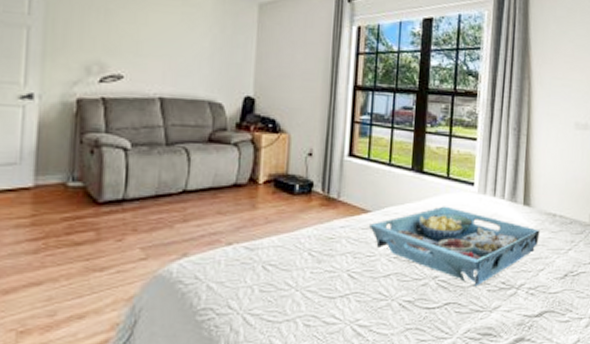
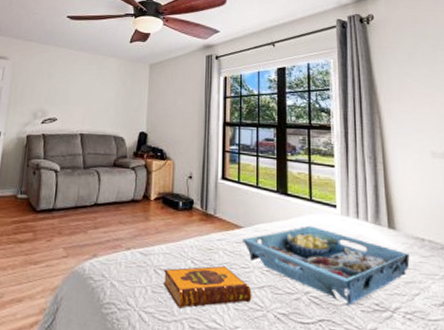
hardback book: none [274,255,377,307] -> present [163,265,252,309]

